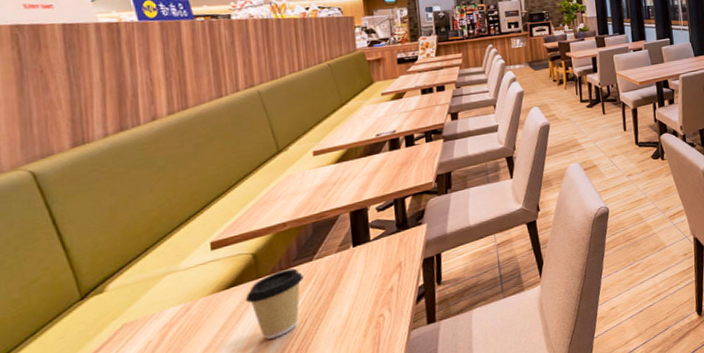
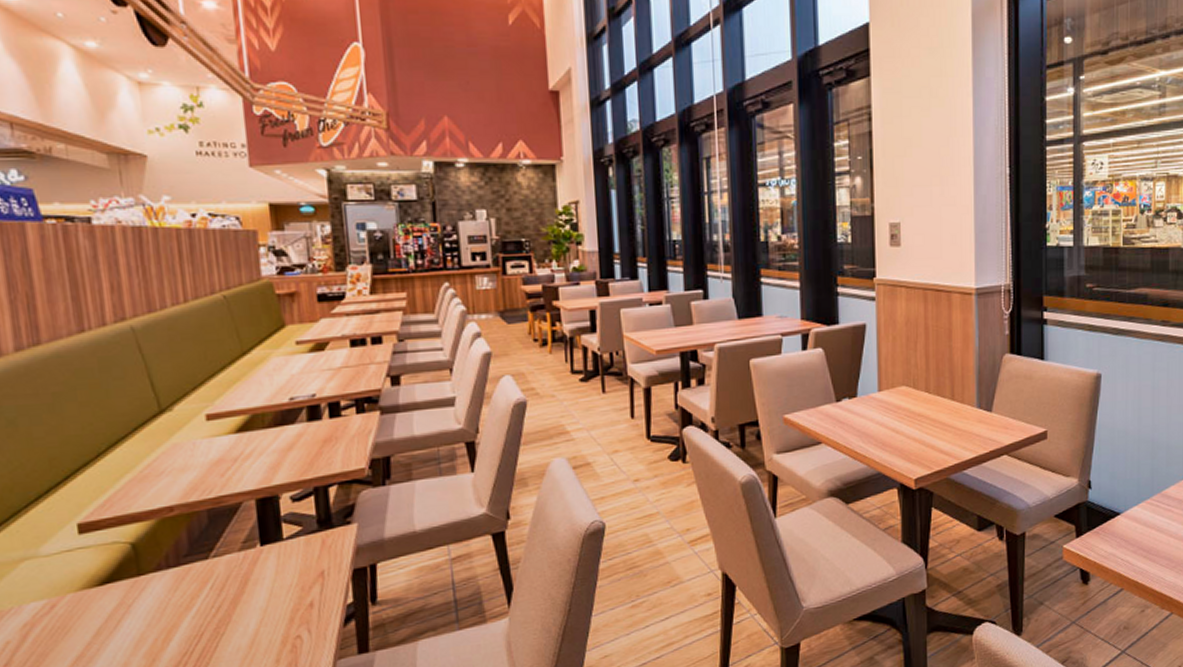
coffee cup: present [245,268,304,340] -> none [124,567,198,654]

